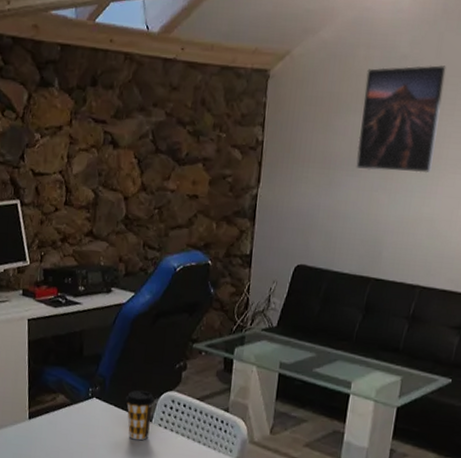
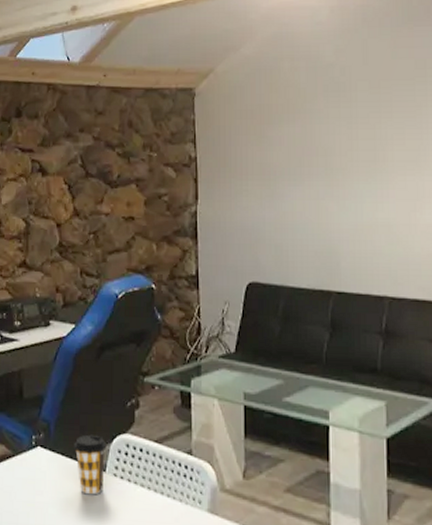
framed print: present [356,65,446,174] -> none [295,70,378,179]

